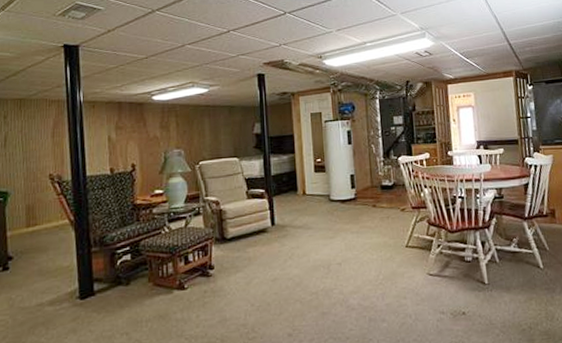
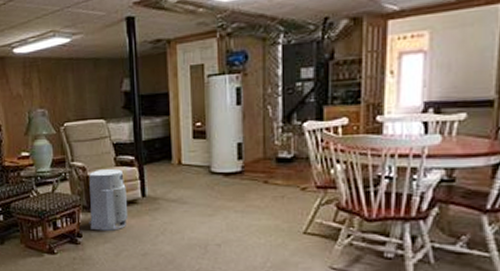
air purifier: none [221,202,259,262] -> present [89,169,129,231]

